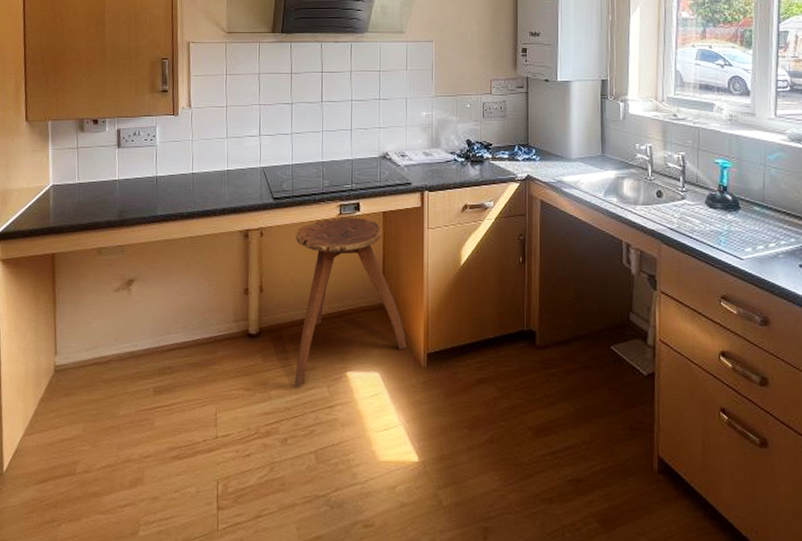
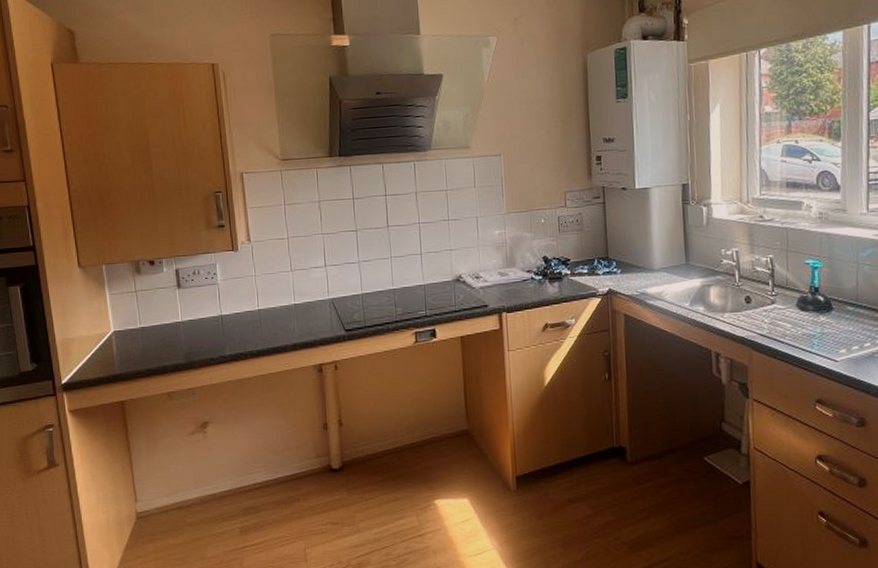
stool: present [294,216,407,387] -> none [372,344,494,518]

